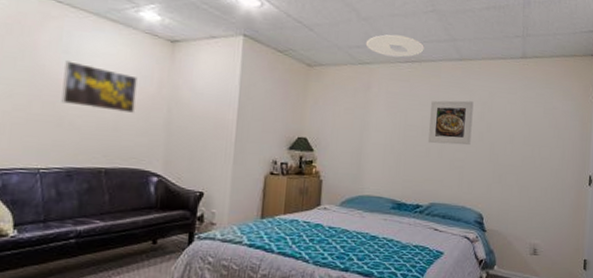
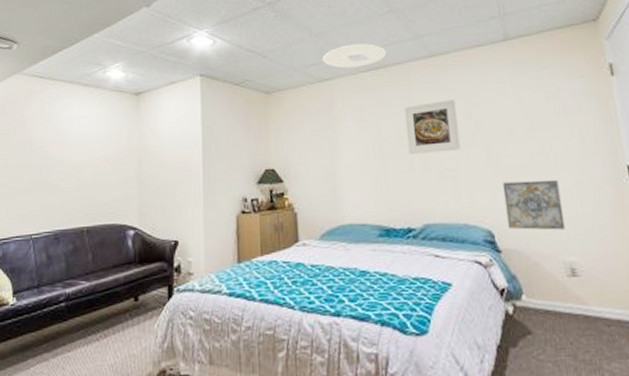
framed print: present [61,60,138,113] -> none [47,128,109,170]
wall art: none [495,176,539,219] -> present [502,179,566,230]

